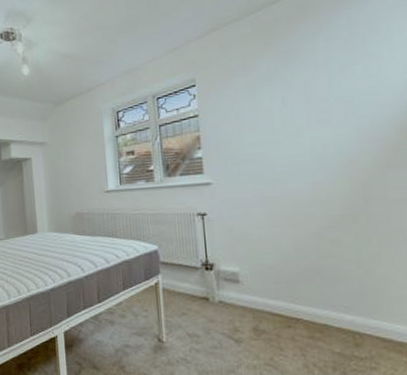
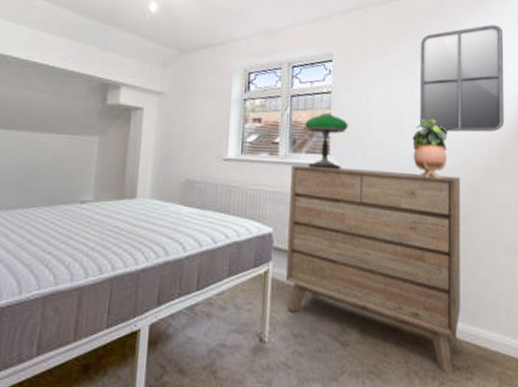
dresser: none [168,177,359,365] -> present [285,164,461,375]
table lamp: none [175,136,219,189] -> present [305,113,348,170]
home mirror: none [287,11,395,136] -> present [419,24,504,132]
potted plant: none [288,123,329,183] -> present [412,118,448,179]

